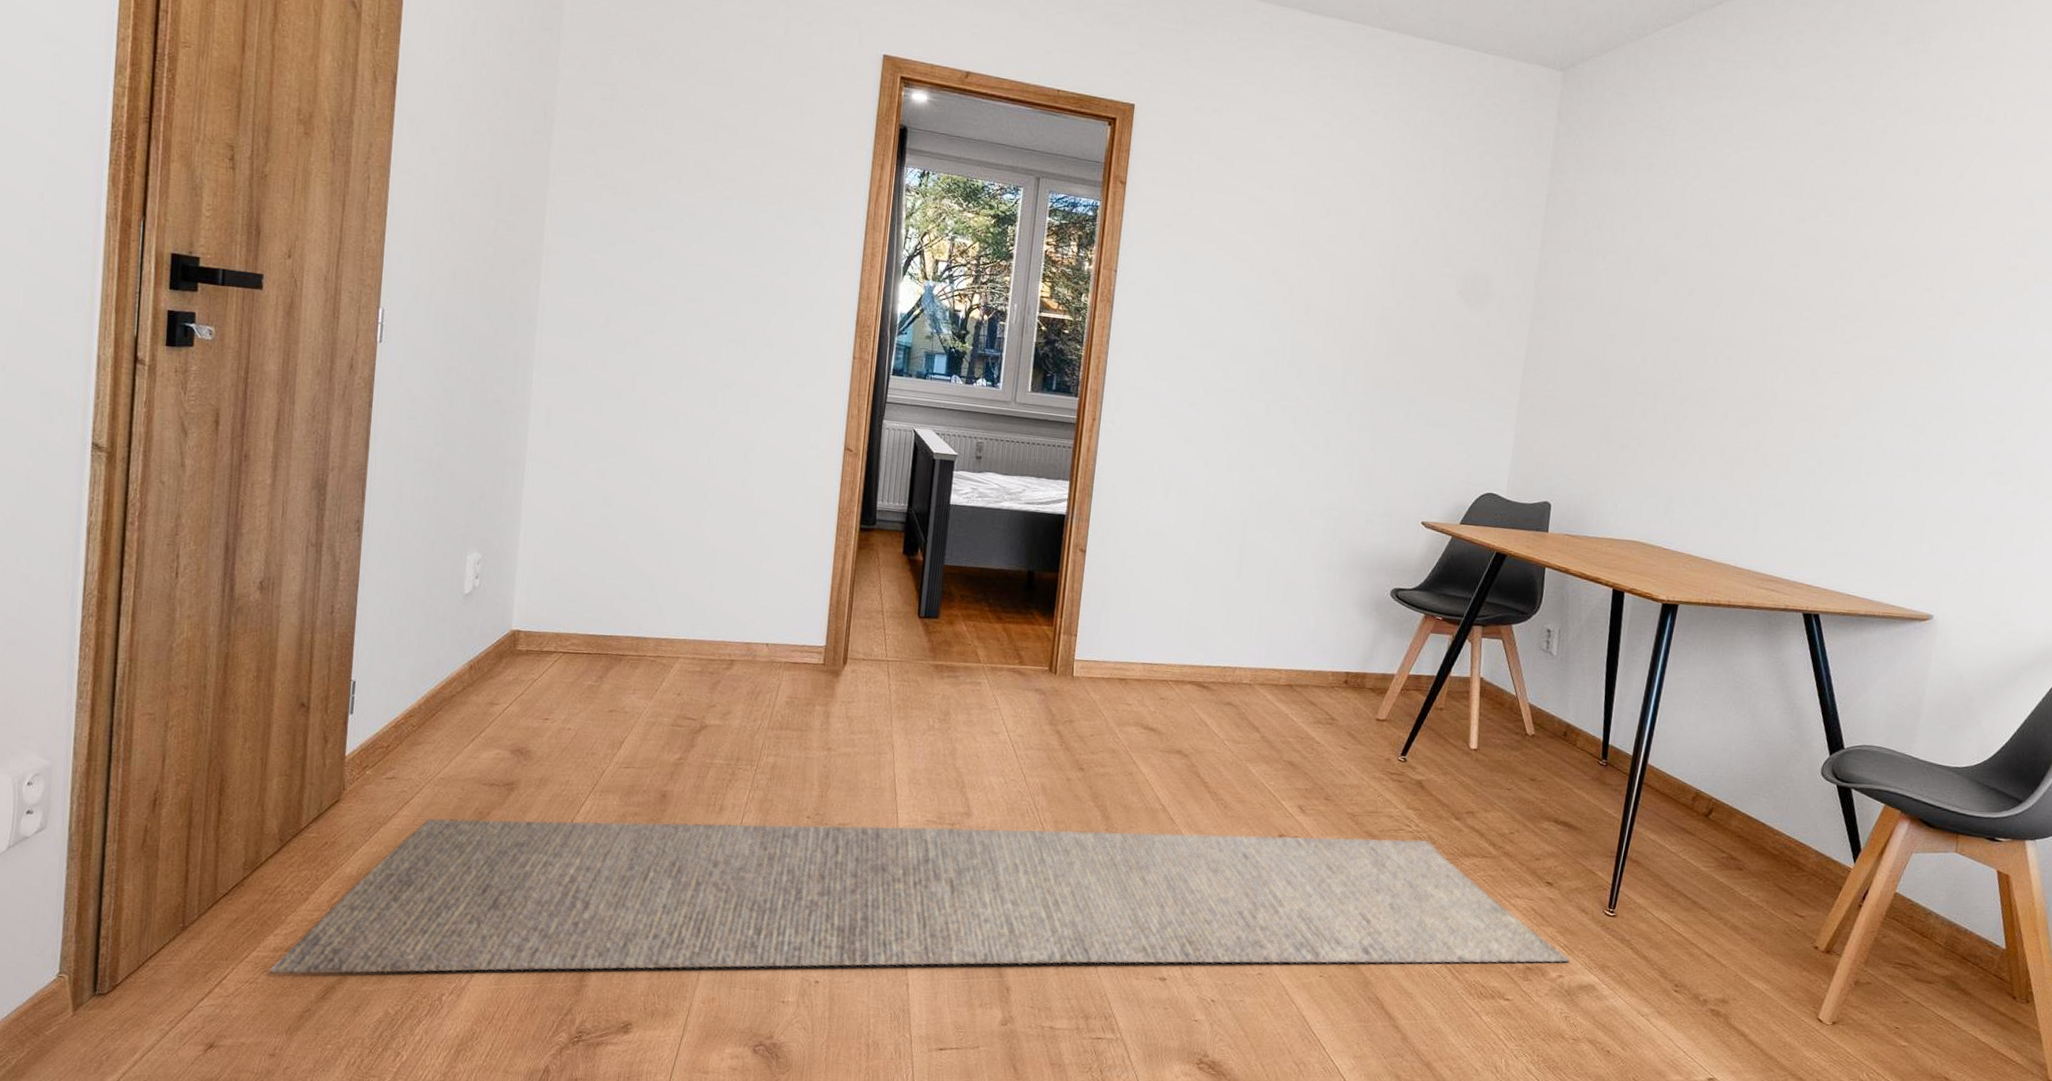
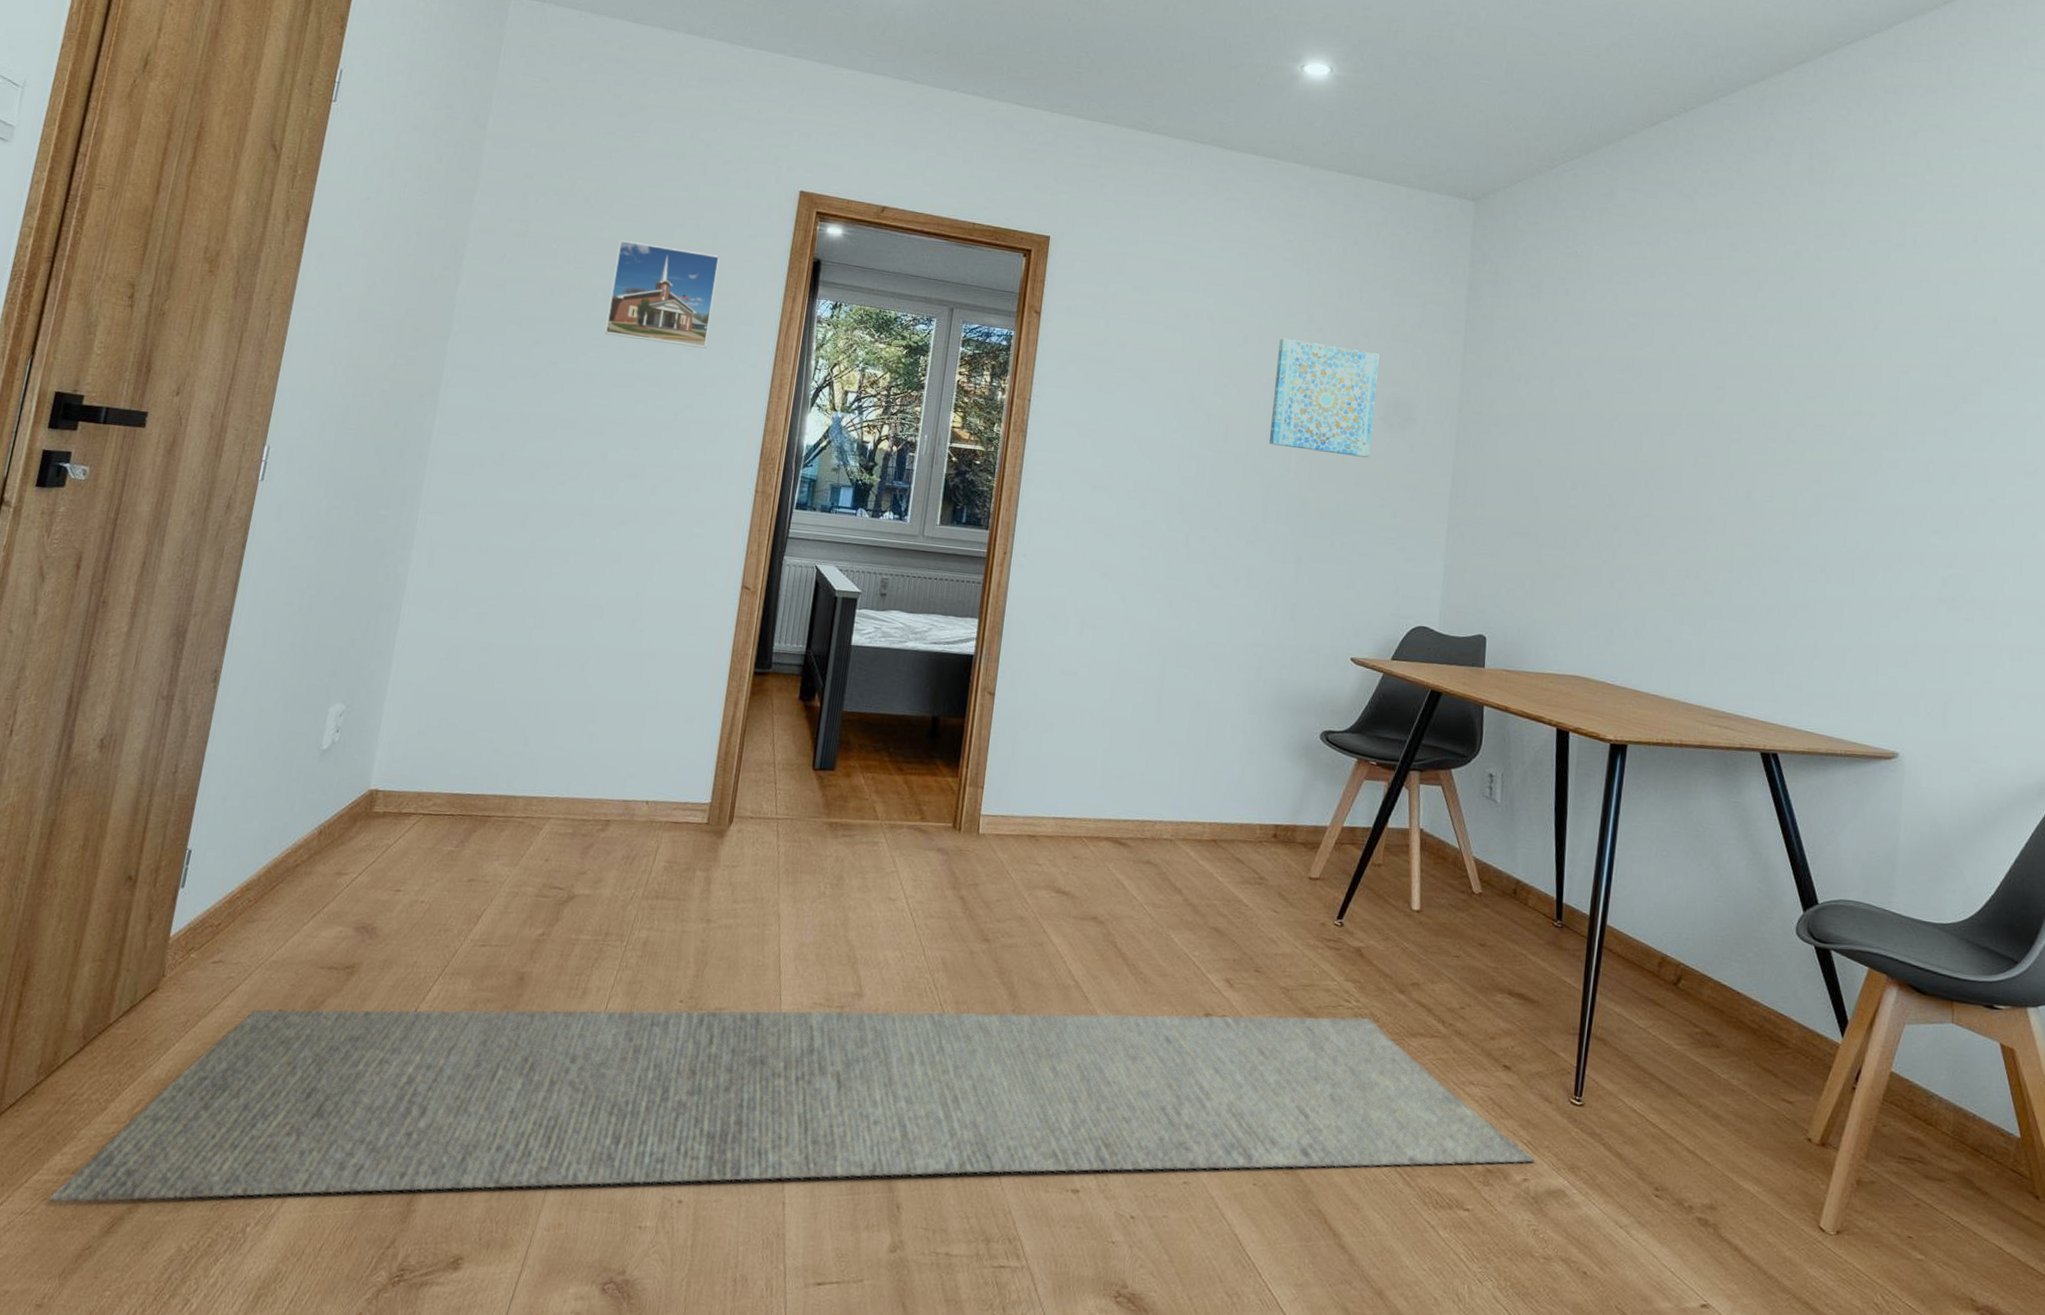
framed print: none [698,105,807,216] -> present [604,240,720,349]
wall art: none [1349,211,1460,331] -> present [1268,338,1379,458]

